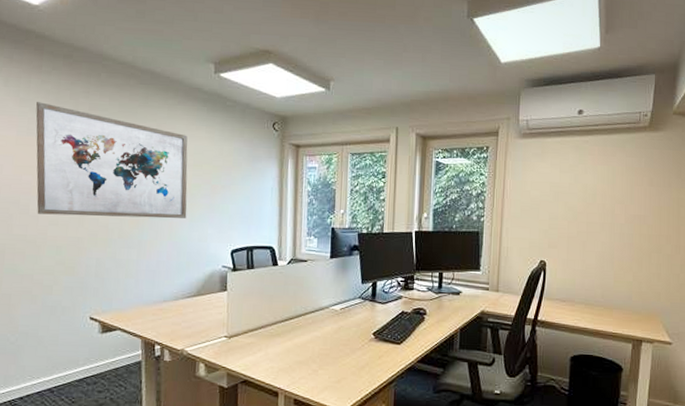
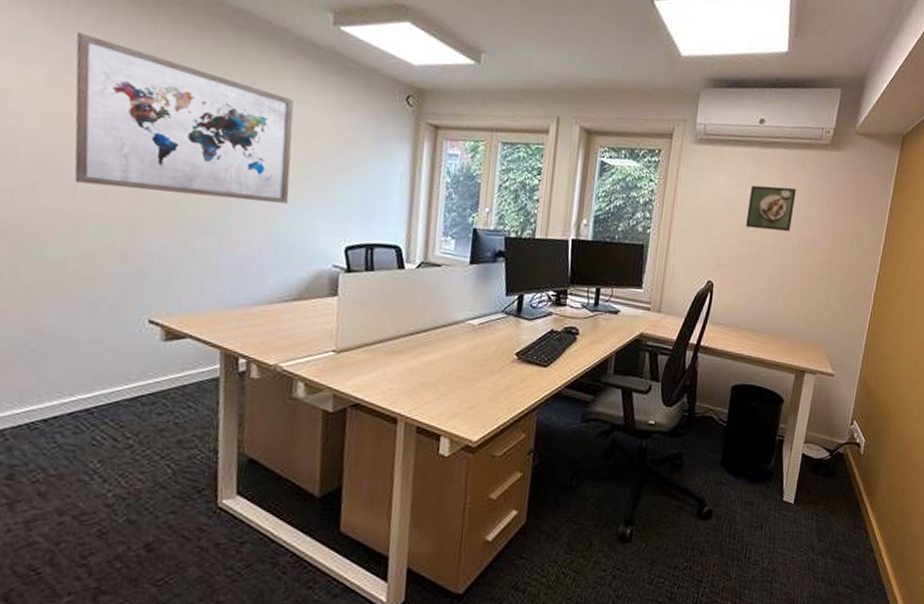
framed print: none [573,169,619,211] -> present [746,185,797,232]

